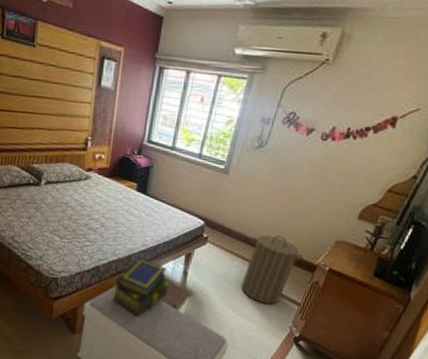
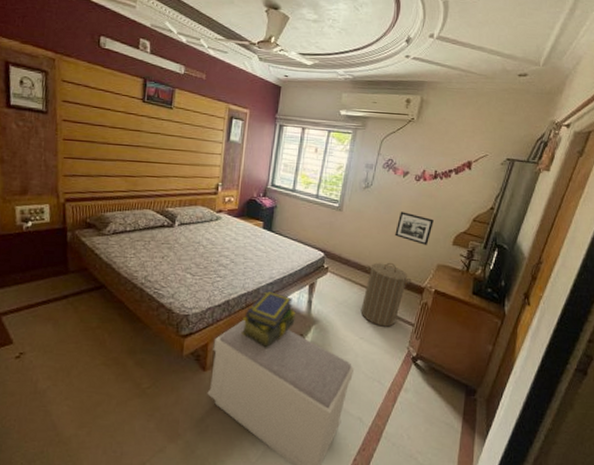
picture frame: none [289,177,338,218] -> present [395,211,434,245]

